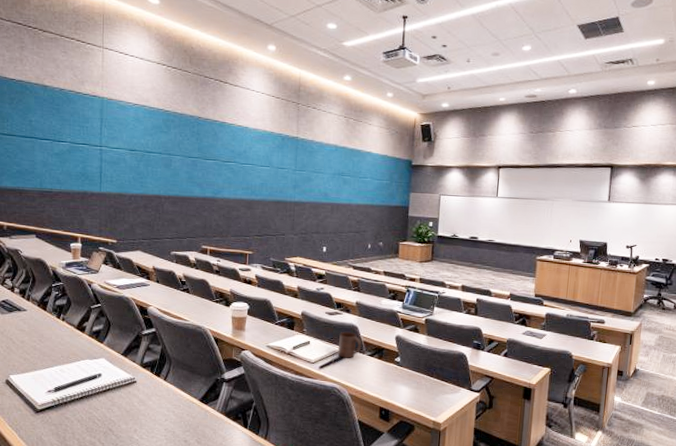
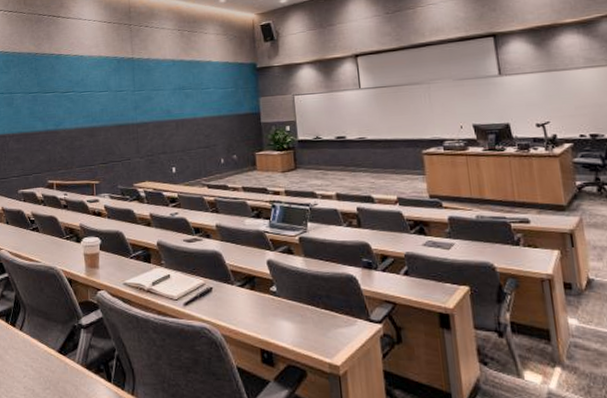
cup: present [337,331,362,358] -> none [202,259,229,291]

